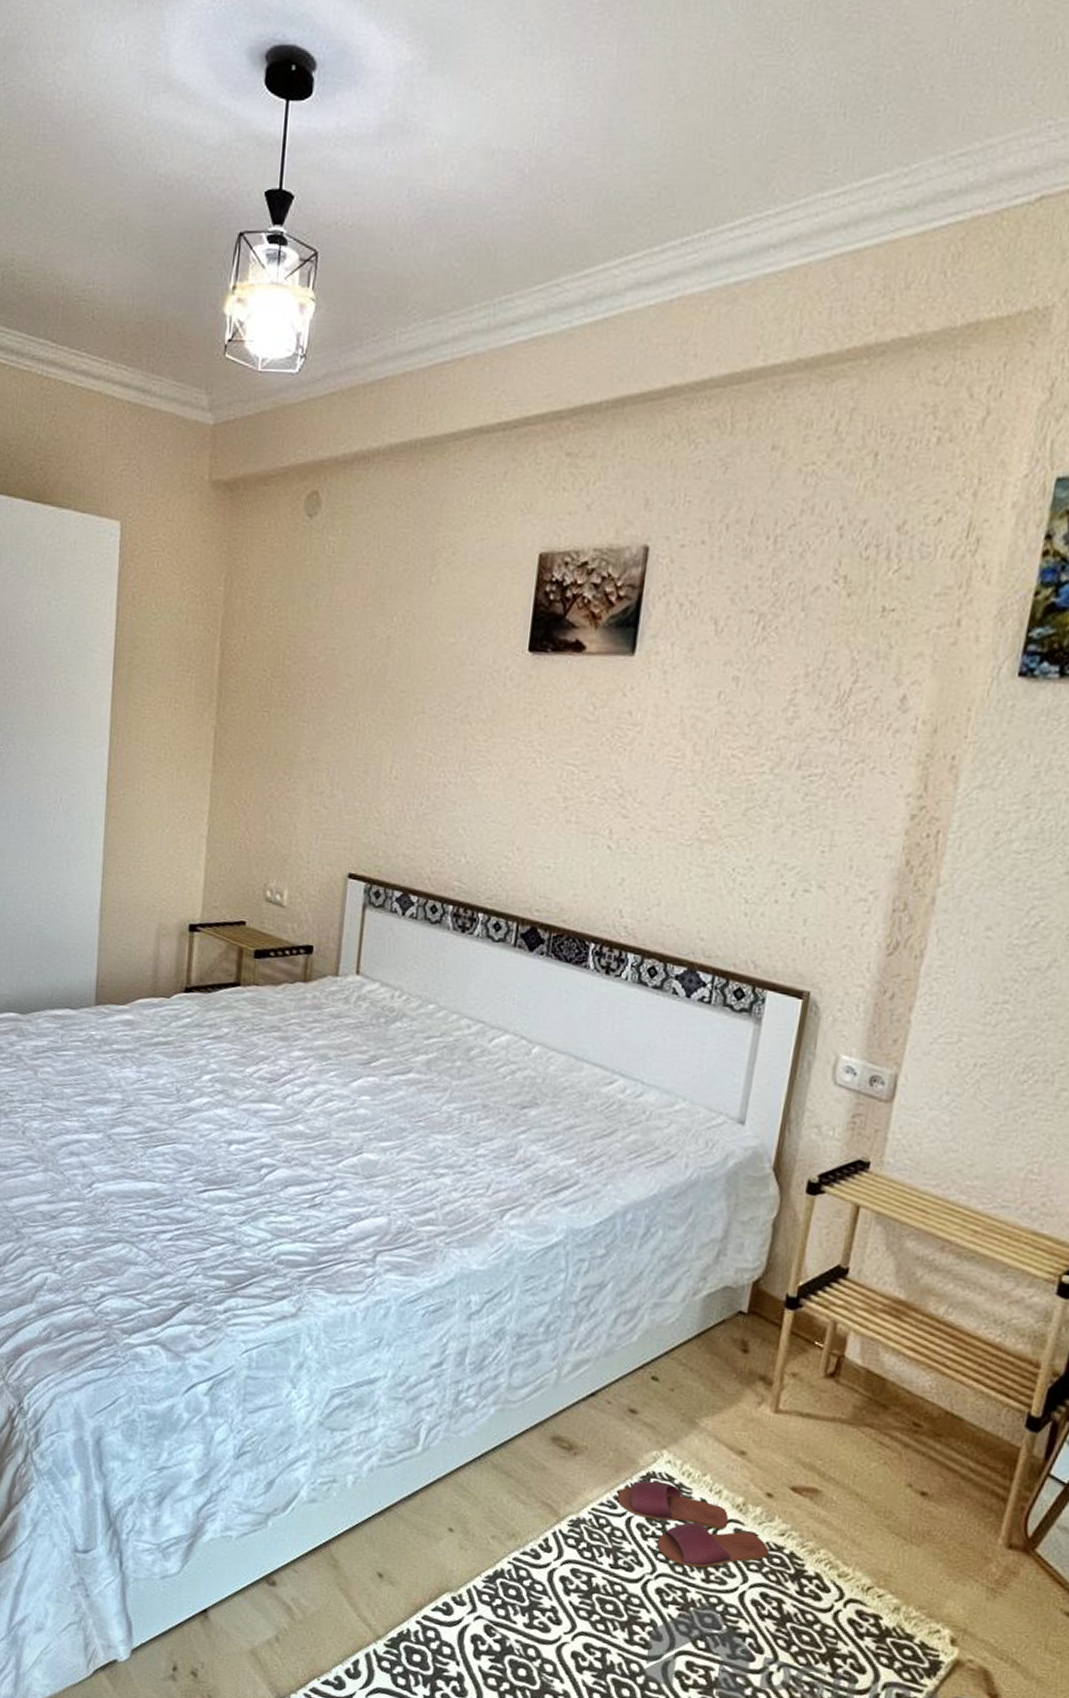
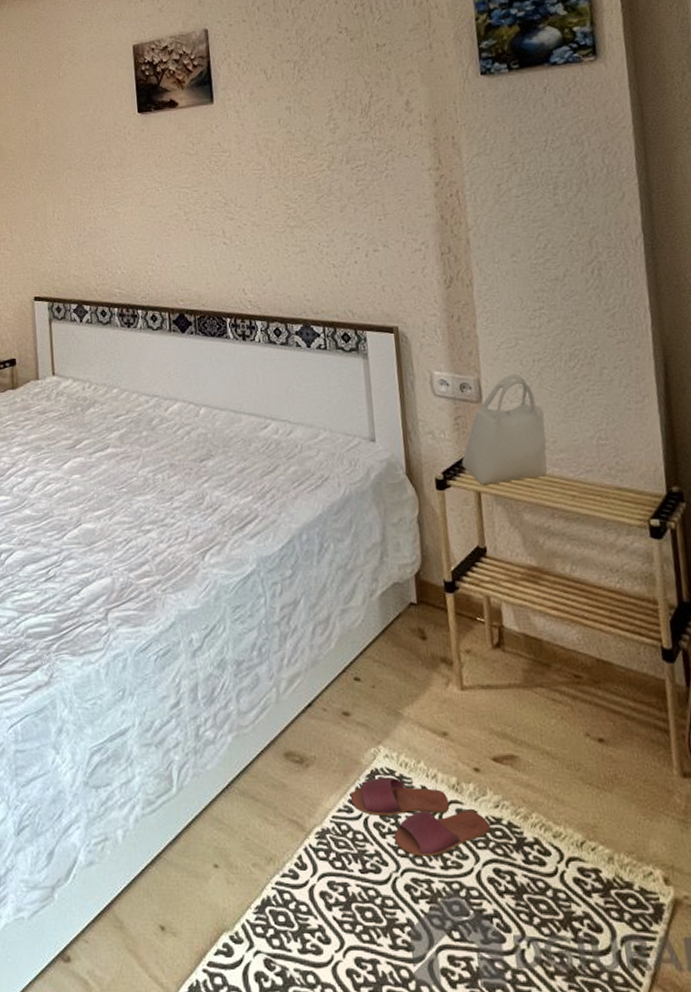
handbag: none [846,1075,969,1203] -> present [462,373,547,485]

